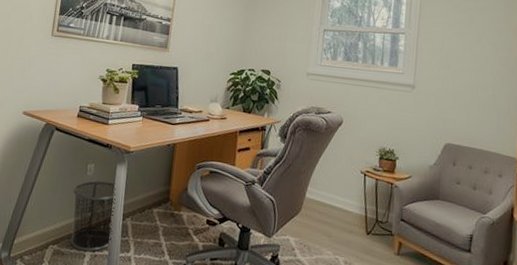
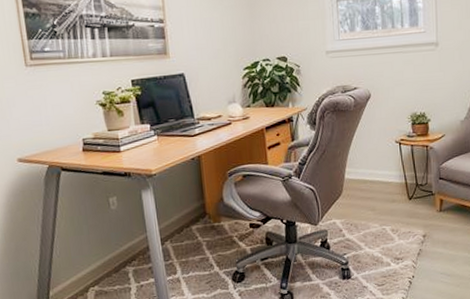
waste bin: present [70,180,116,252] -> none [99,210,155,285]

